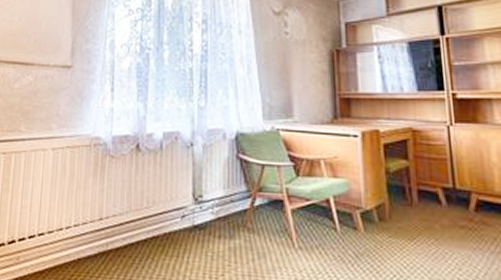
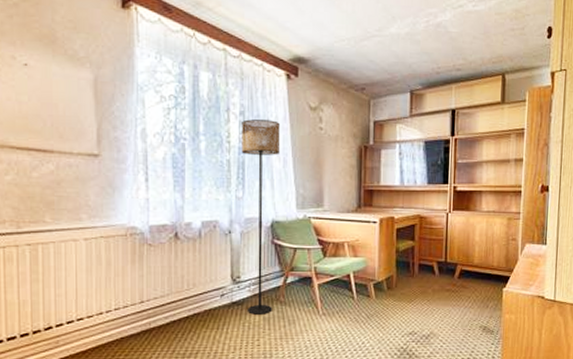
floor lamp: none [204,27,243,243] -> present [241,119,280,315]

